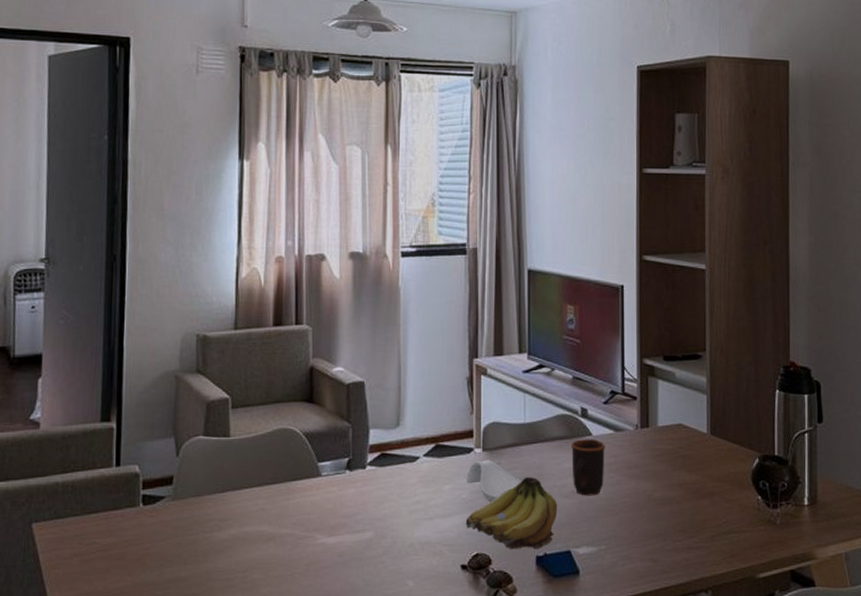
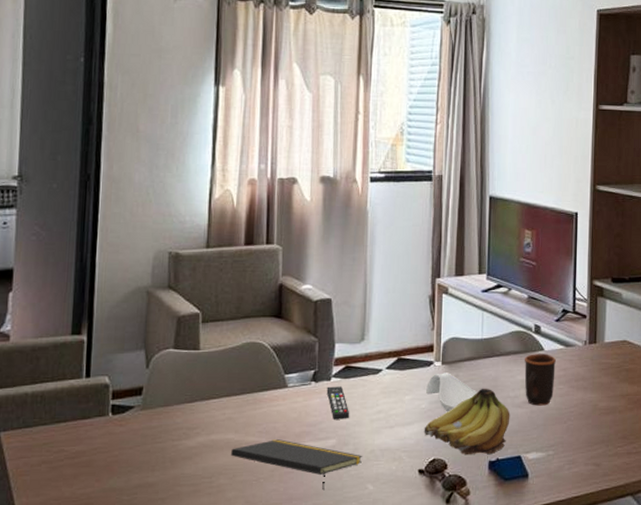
notepad: none [265,532,402,587] -> present [231,439,363,491]
remote control: none [362,475,387,511] -> present [326,386,350,420]

